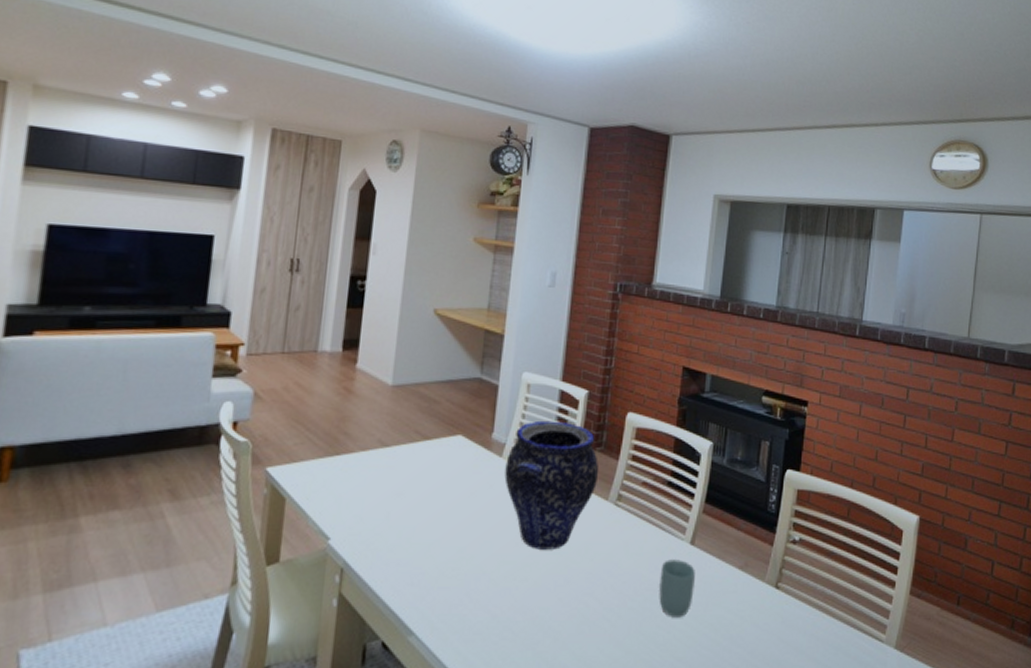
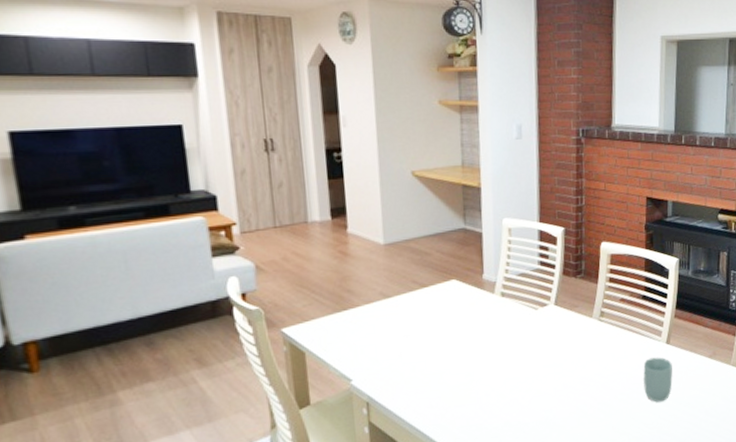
vase: present [504,420,599,550] -> none [498,257,582,365]

